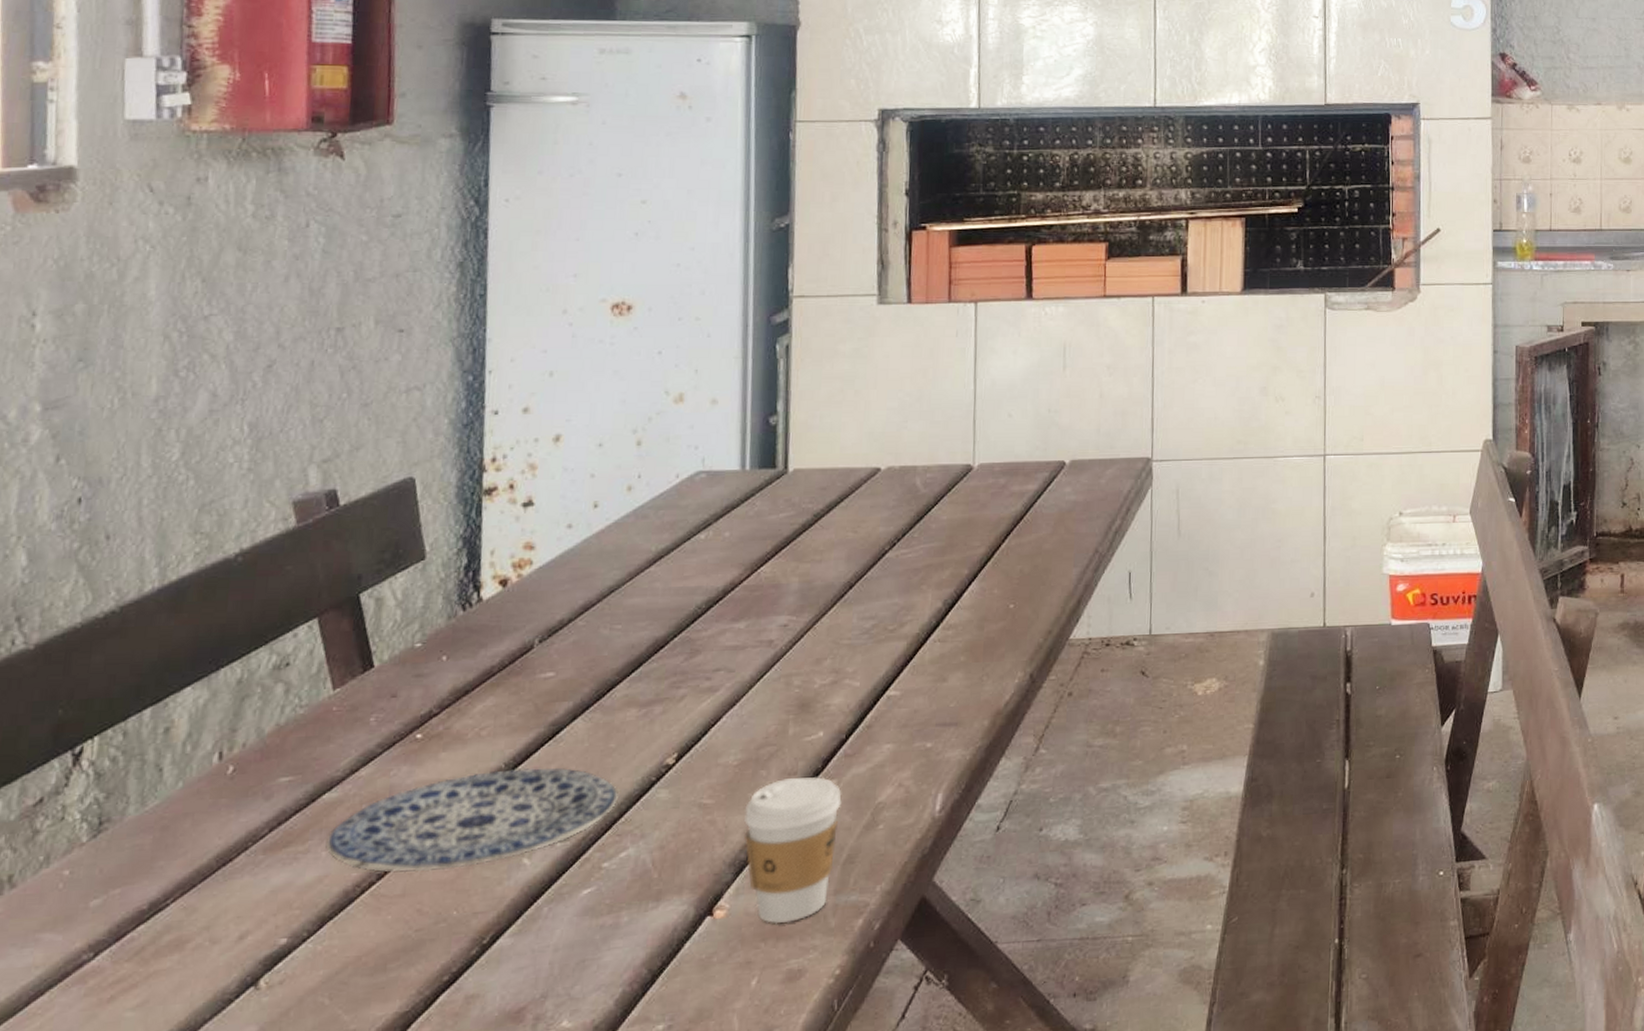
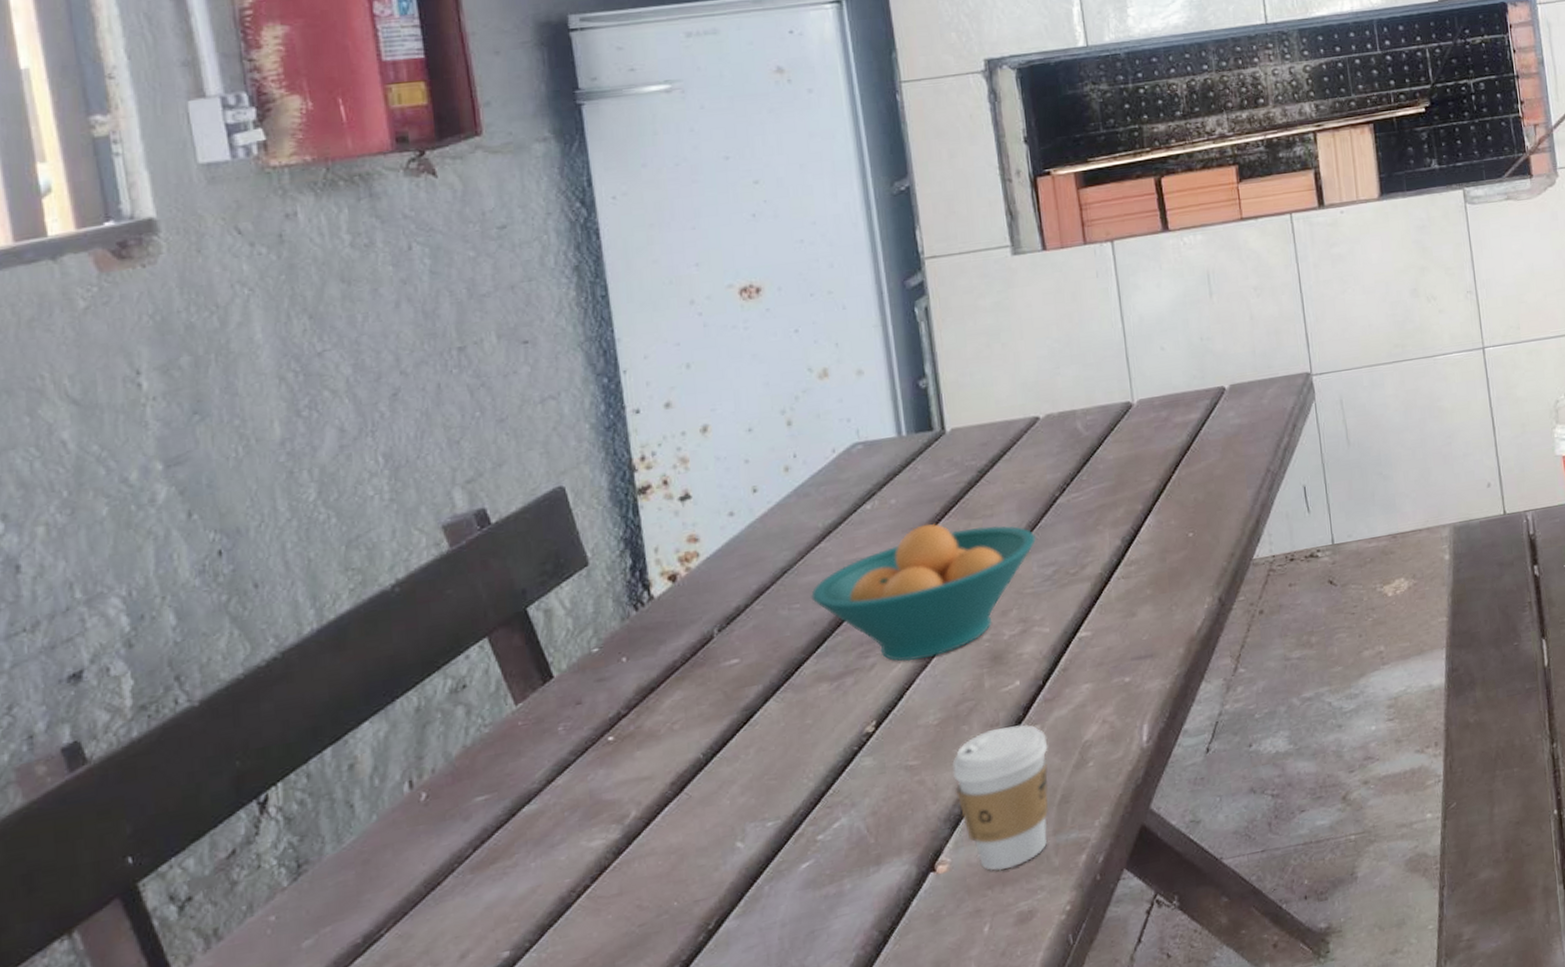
plate: present [325,768,620,873] -> none [533,749,824,876]
fruit bowl: none [633,561,861,698] -> present [811,523,1037,662]

